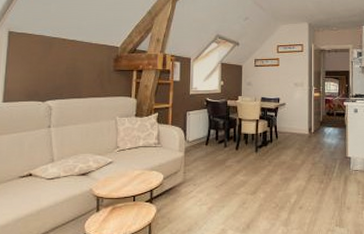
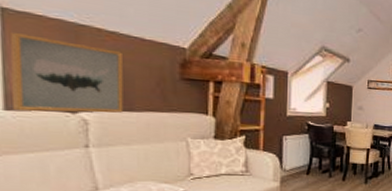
wall art: none [8,47,77,102] -> present [9,31,124,113]

